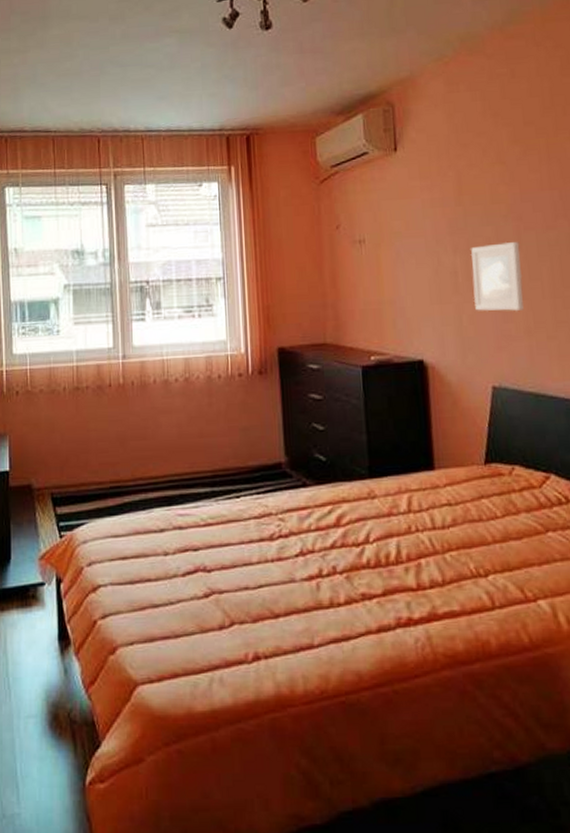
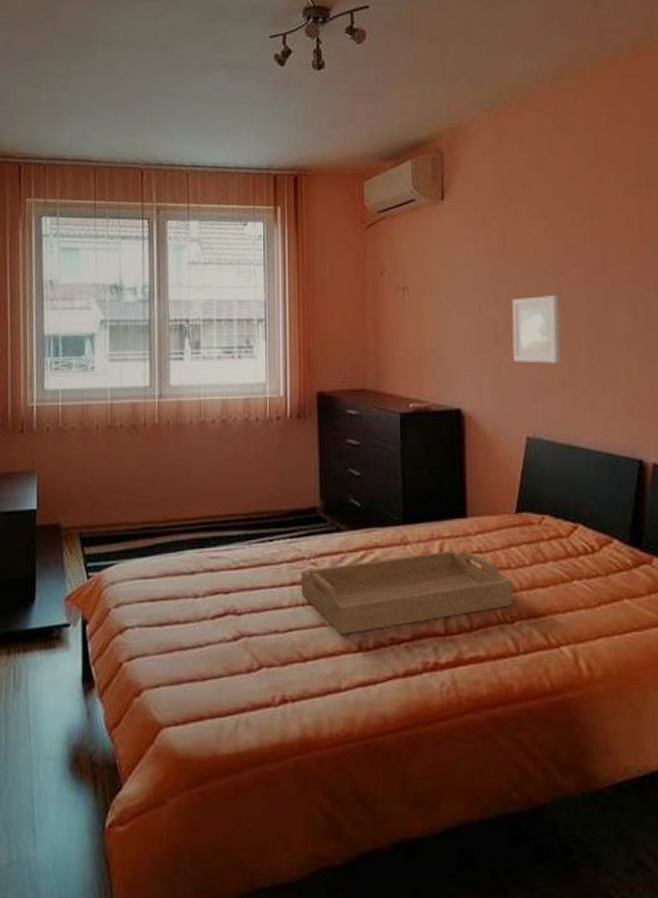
serving tray: none [269,503,486,590] -> present [301,550,513,634]

